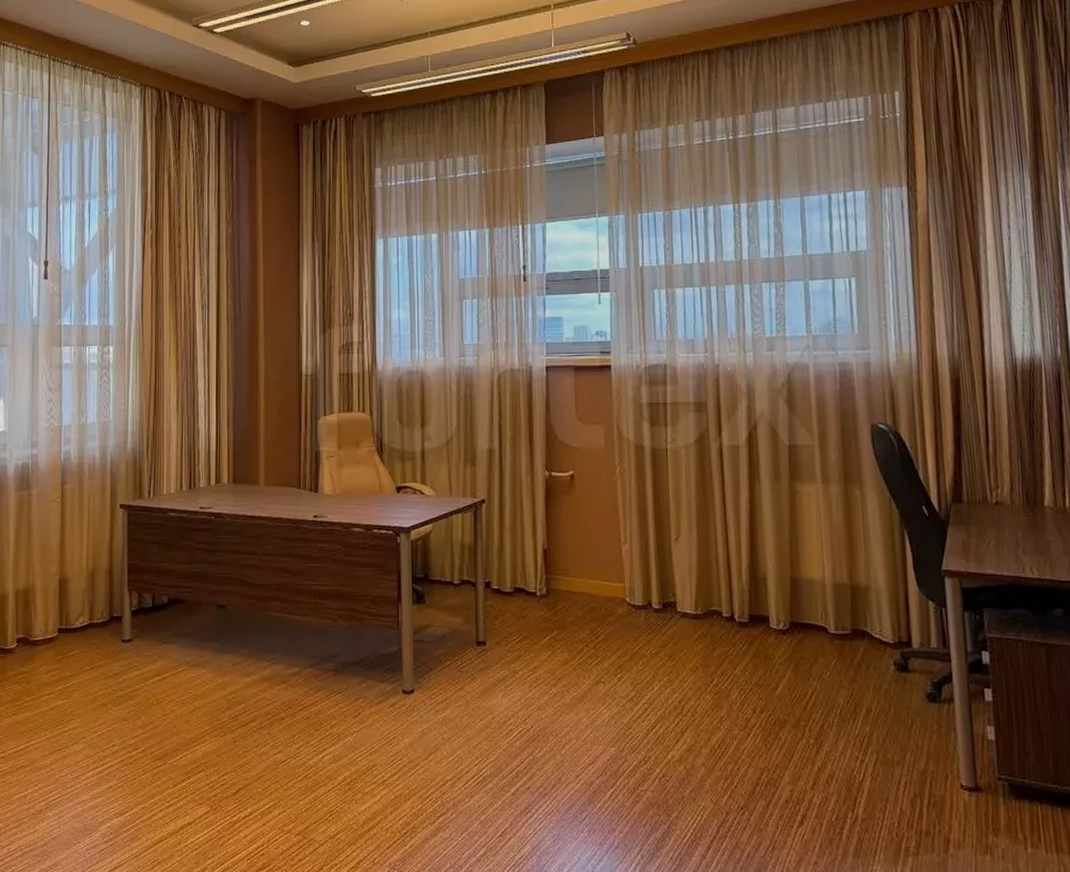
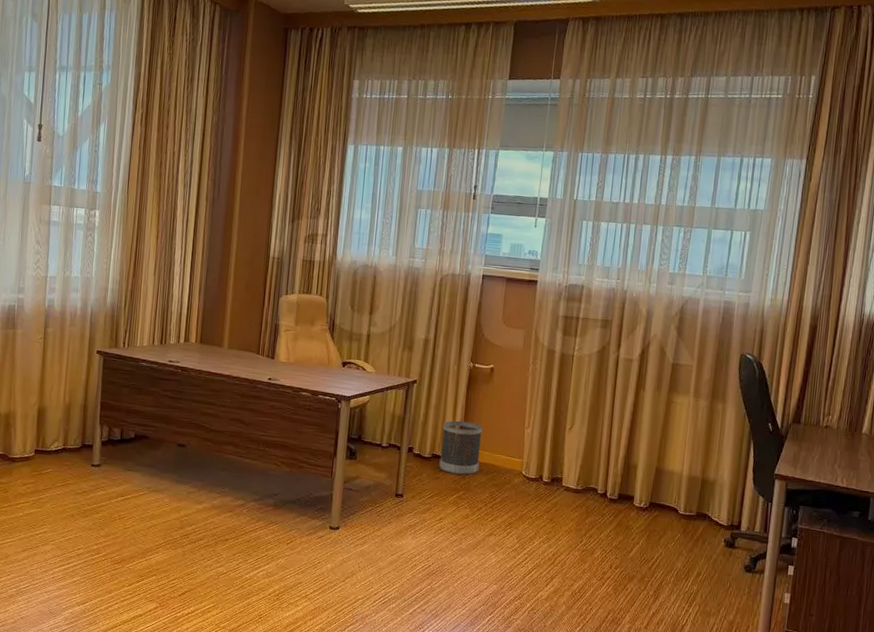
wastebasket: none [522,543,573,610] -> present [439,420,483,475]

